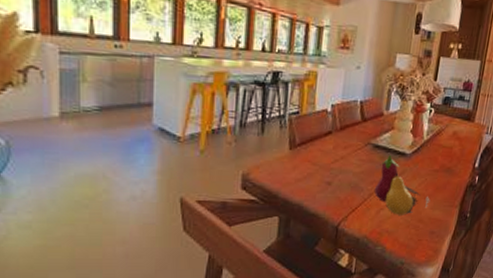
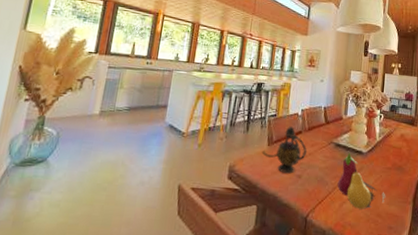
teapot: none [282,125,338,181] -> present [261,126,307,174]

